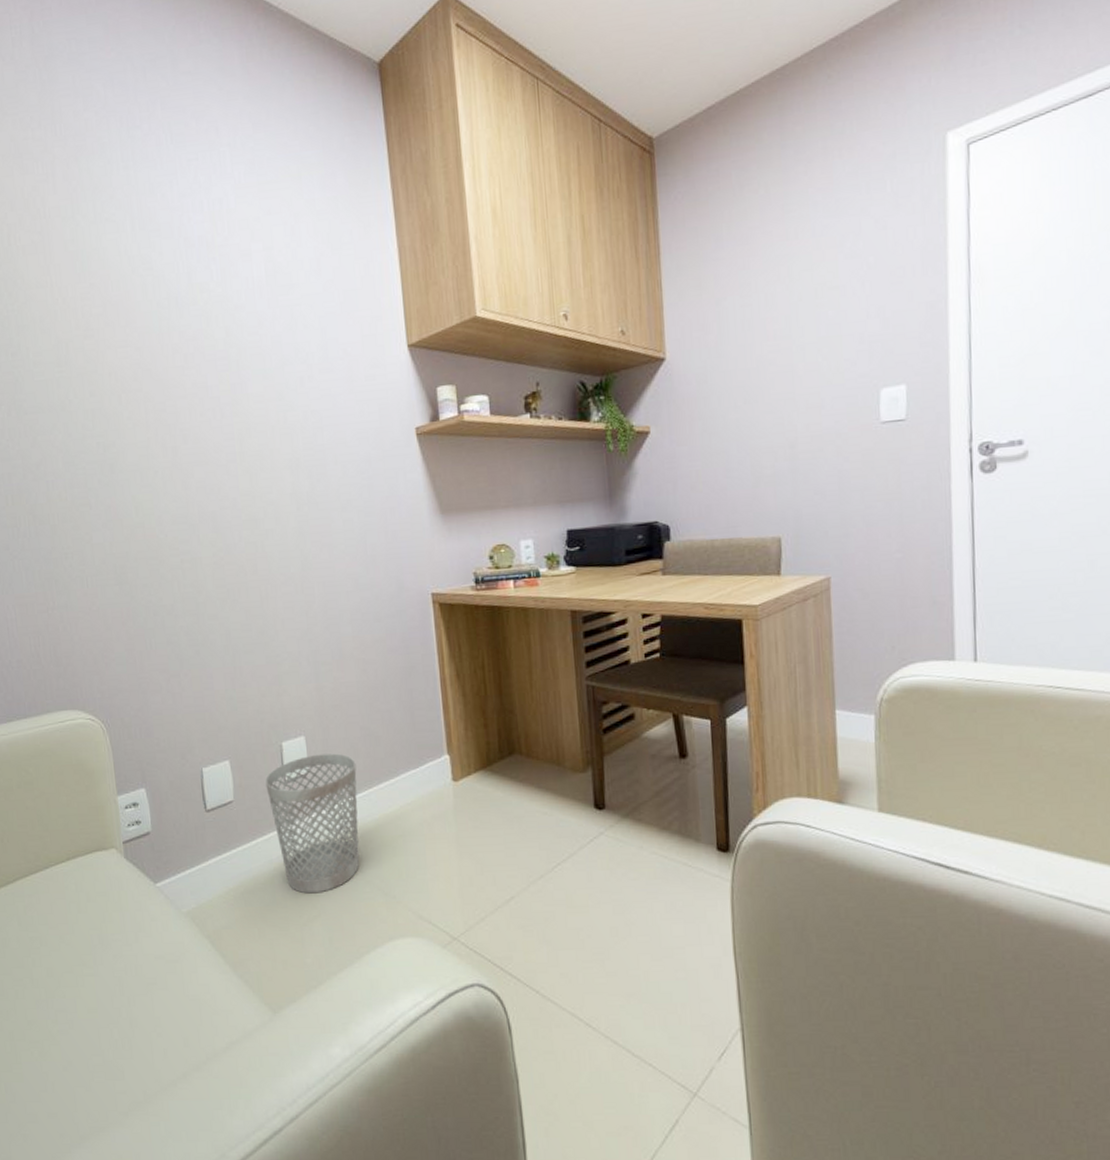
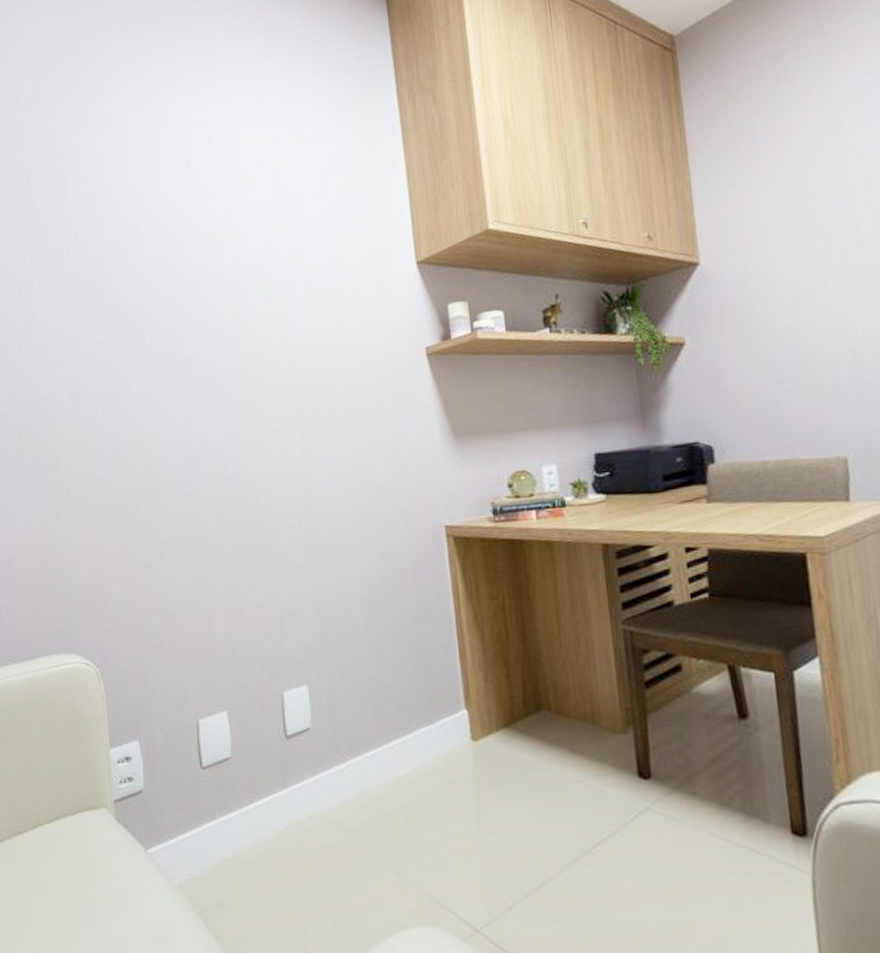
wastebasket: present [265,753,360,894] -> none [265,705,368,868]

